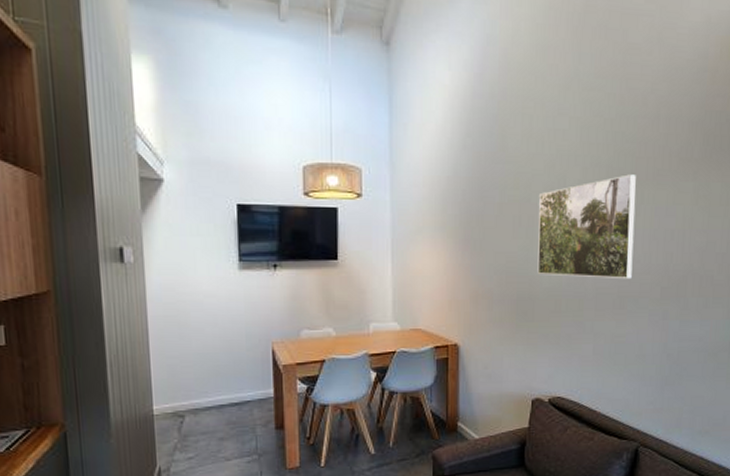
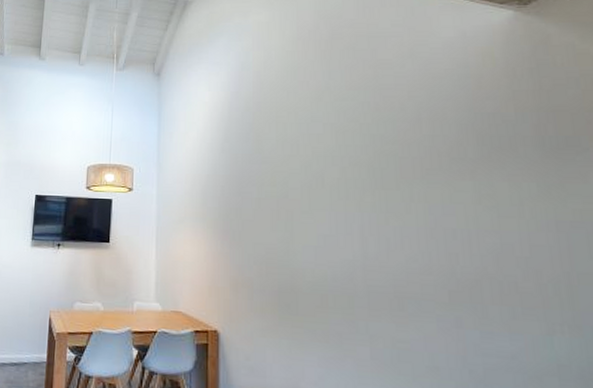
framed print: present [537,174,636,280] -> none [296,173,409,279]

